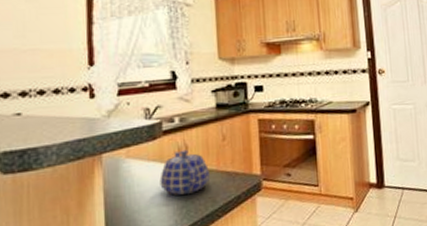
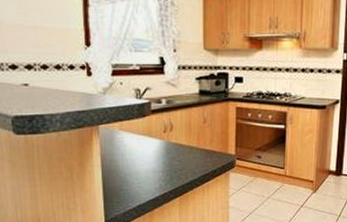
teapot: present [160,149,211,196] -> none [148,128,192,165]

